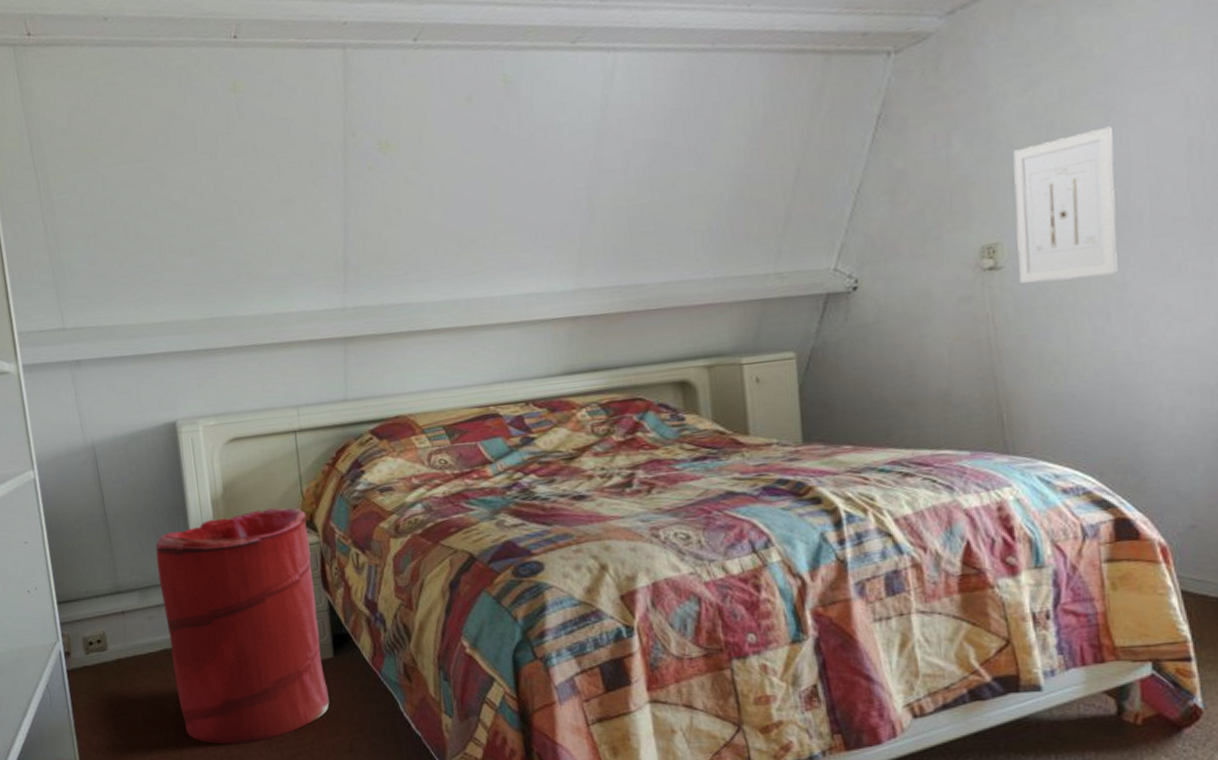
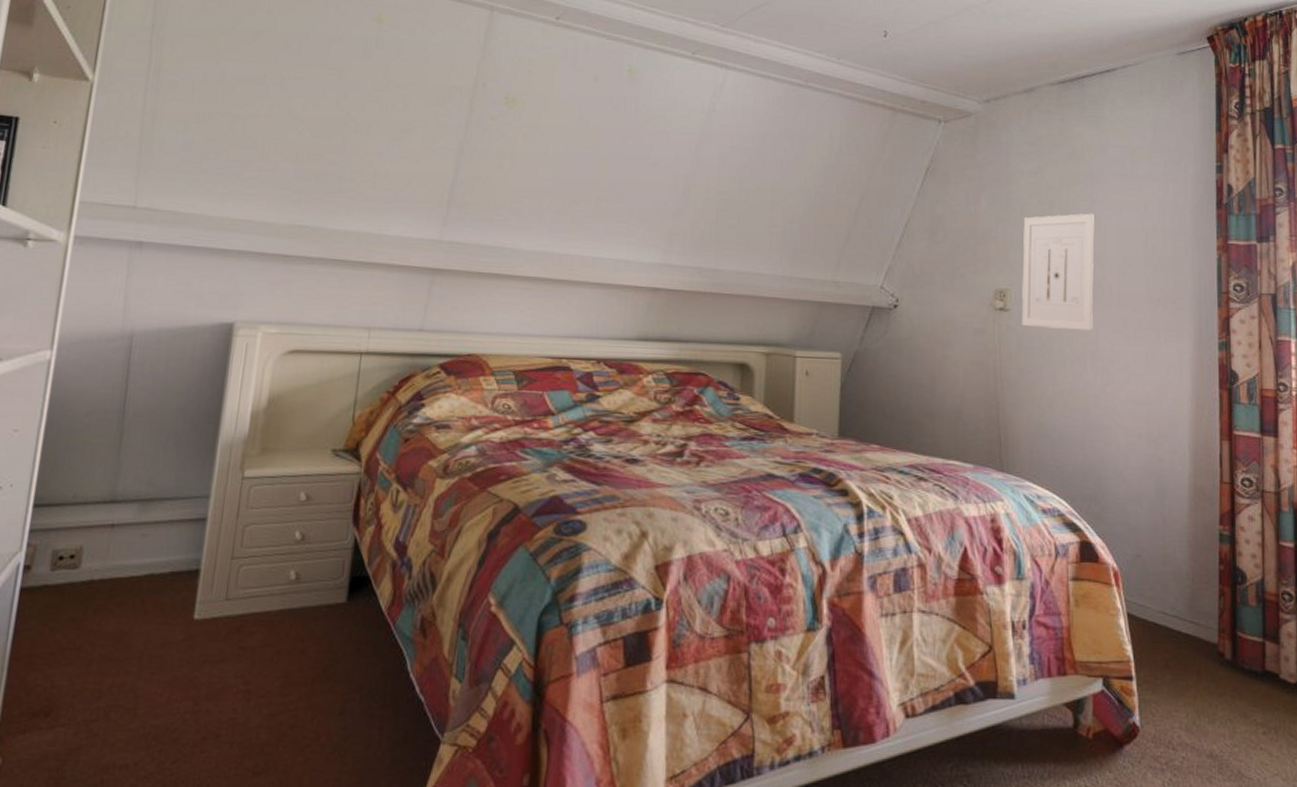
laundry hamper: present [155,508,330,745] -> none [150,429,353,696]

